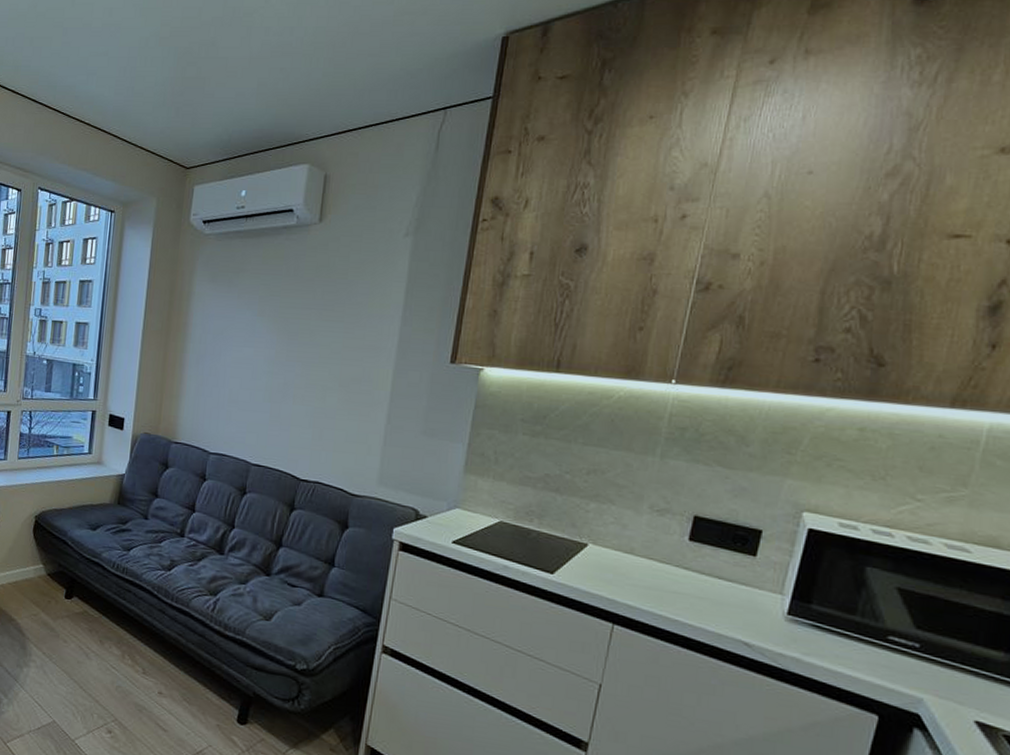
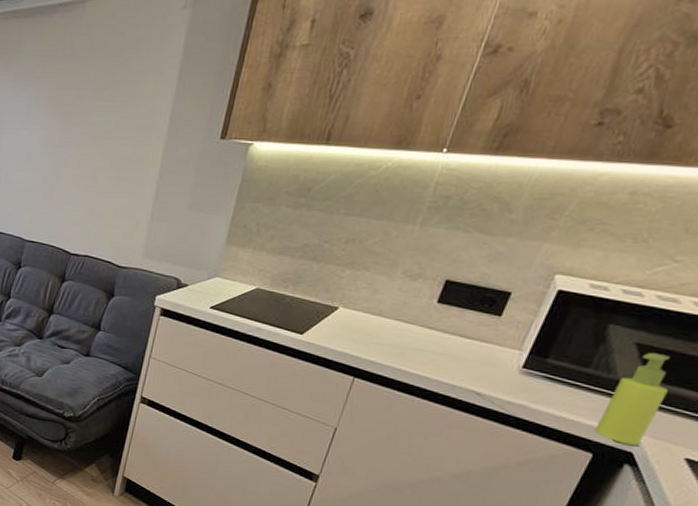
soap dispenser: none [874,598,940,706] -> present [594,352,671,445]

